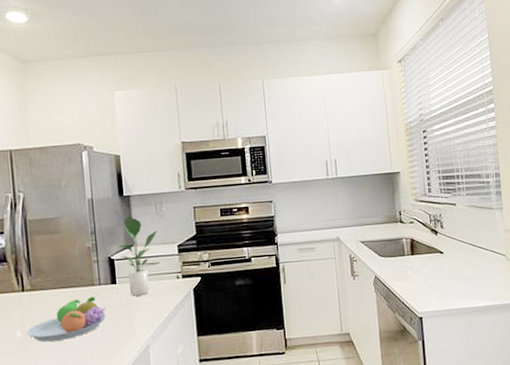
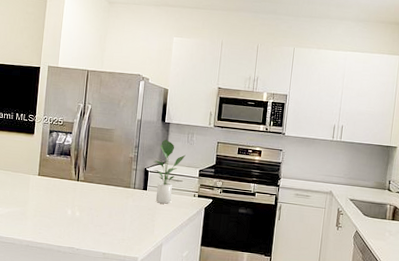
fruit bowl: present [26,297,106,342] -> none [74,195,135,225]

